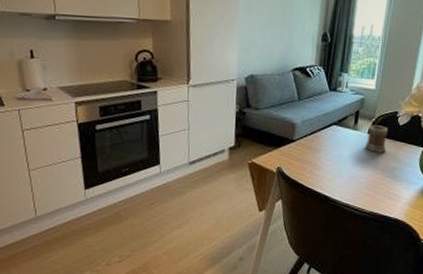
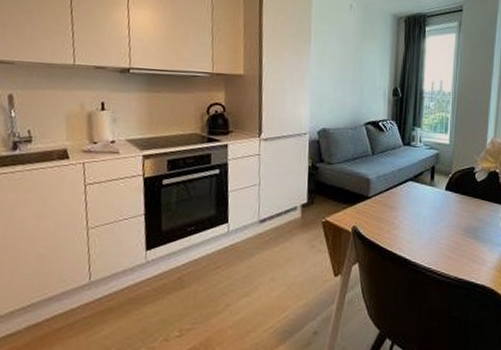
mug: present [365,125,388,153] -> none [444,181,465,211]

